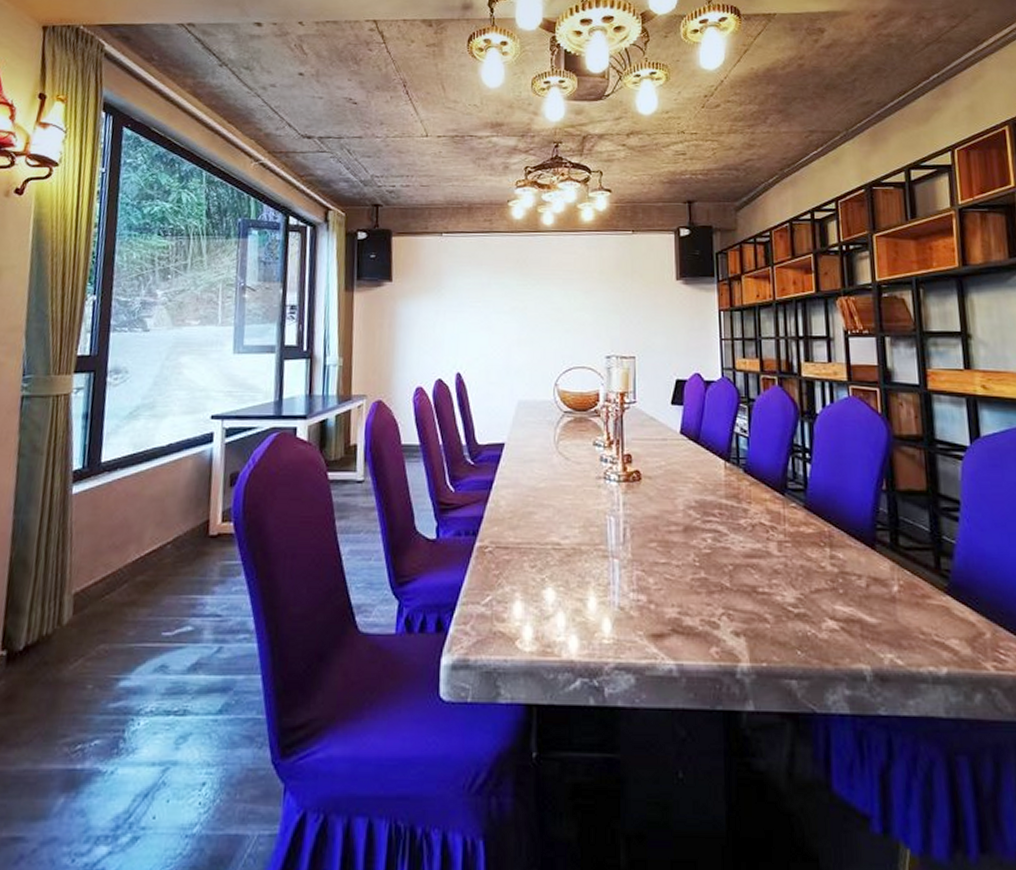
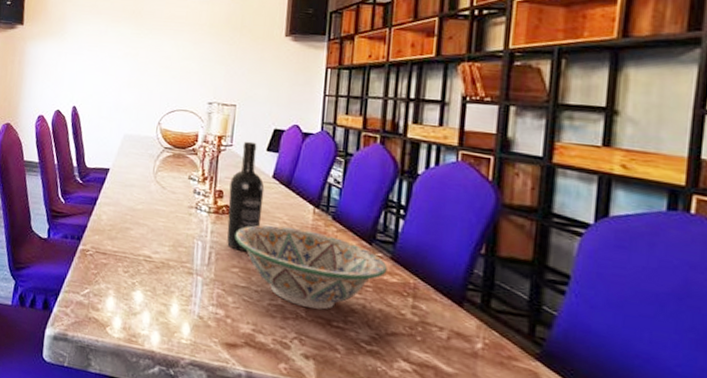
wine bottle: none [638,395,674,522] -> present [226,141,265,252]
decorative bowl: none [649,487,802,576] -> present [235,225,387,310]

